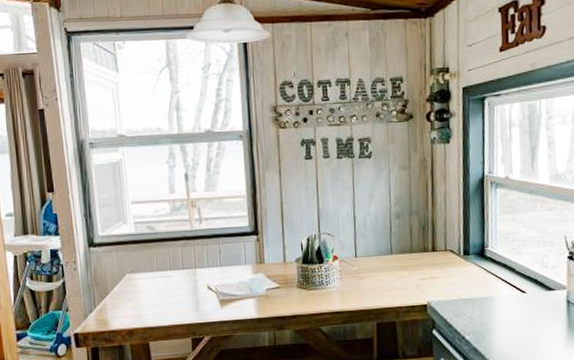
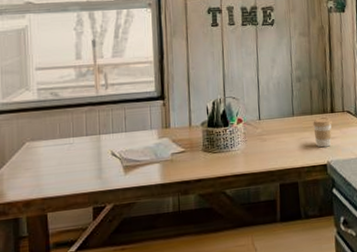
coffee cup: none [412,256,433,288] -> present [313,117,332,148]

